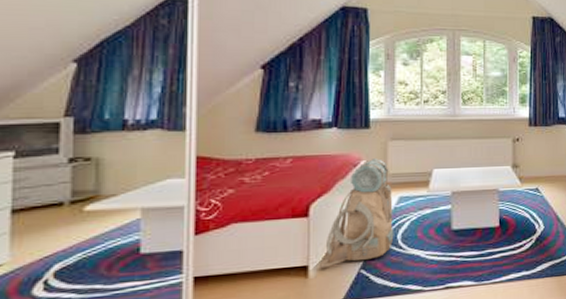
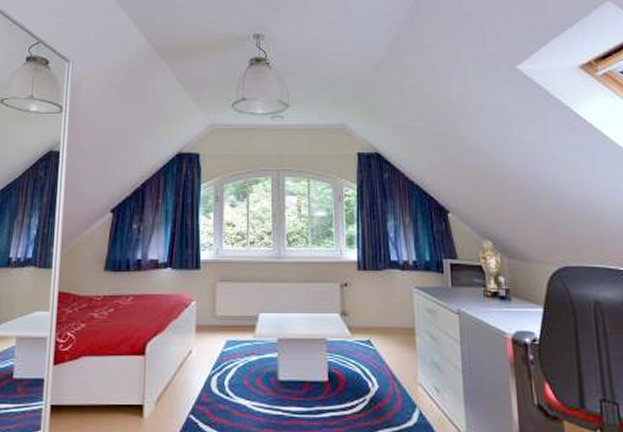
backpack: present [318,159,394,267] -> none [152,300,222,408]

